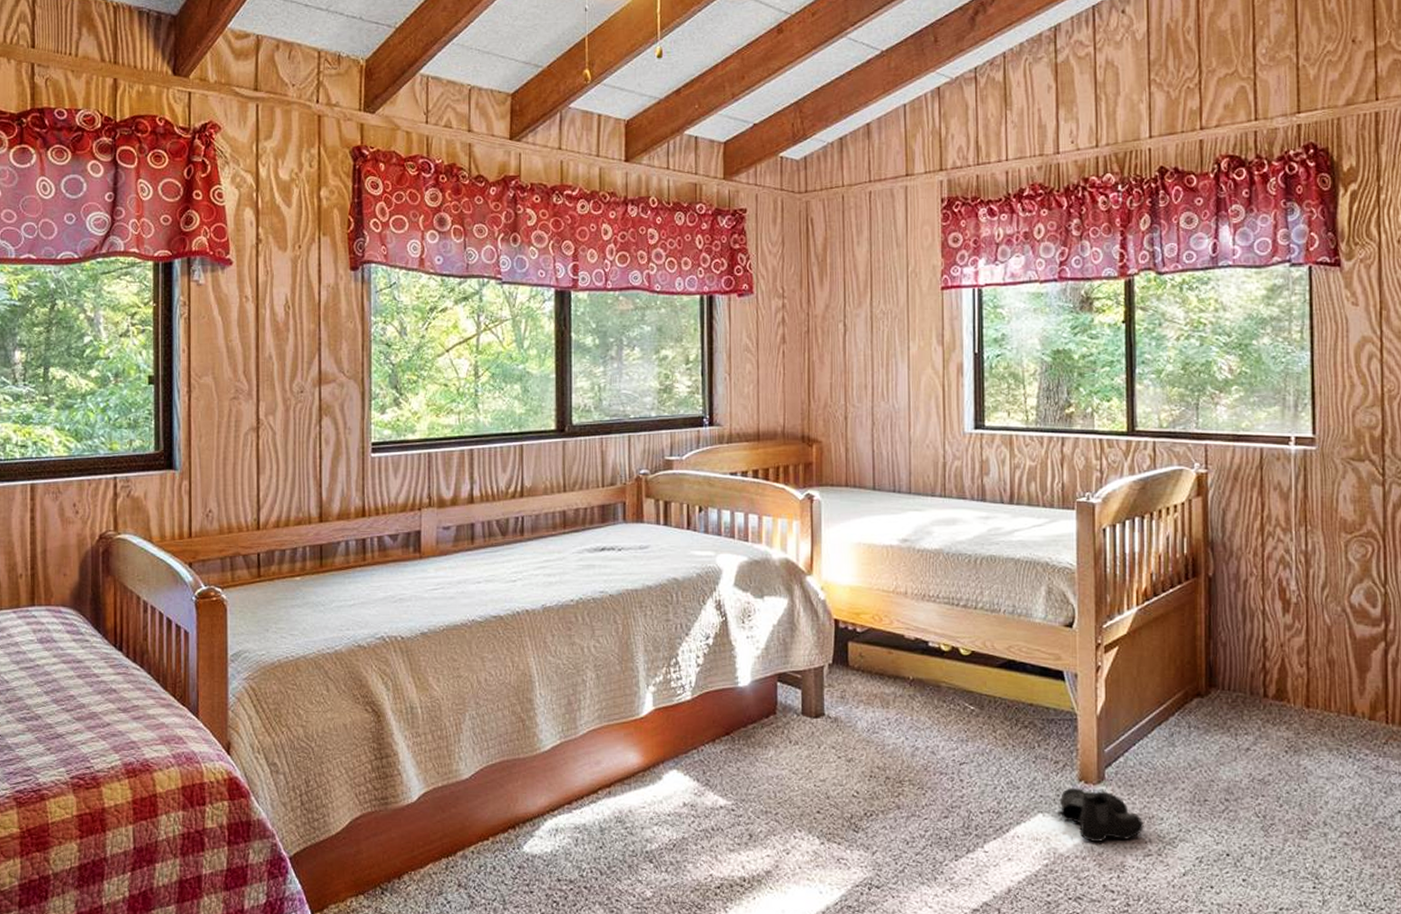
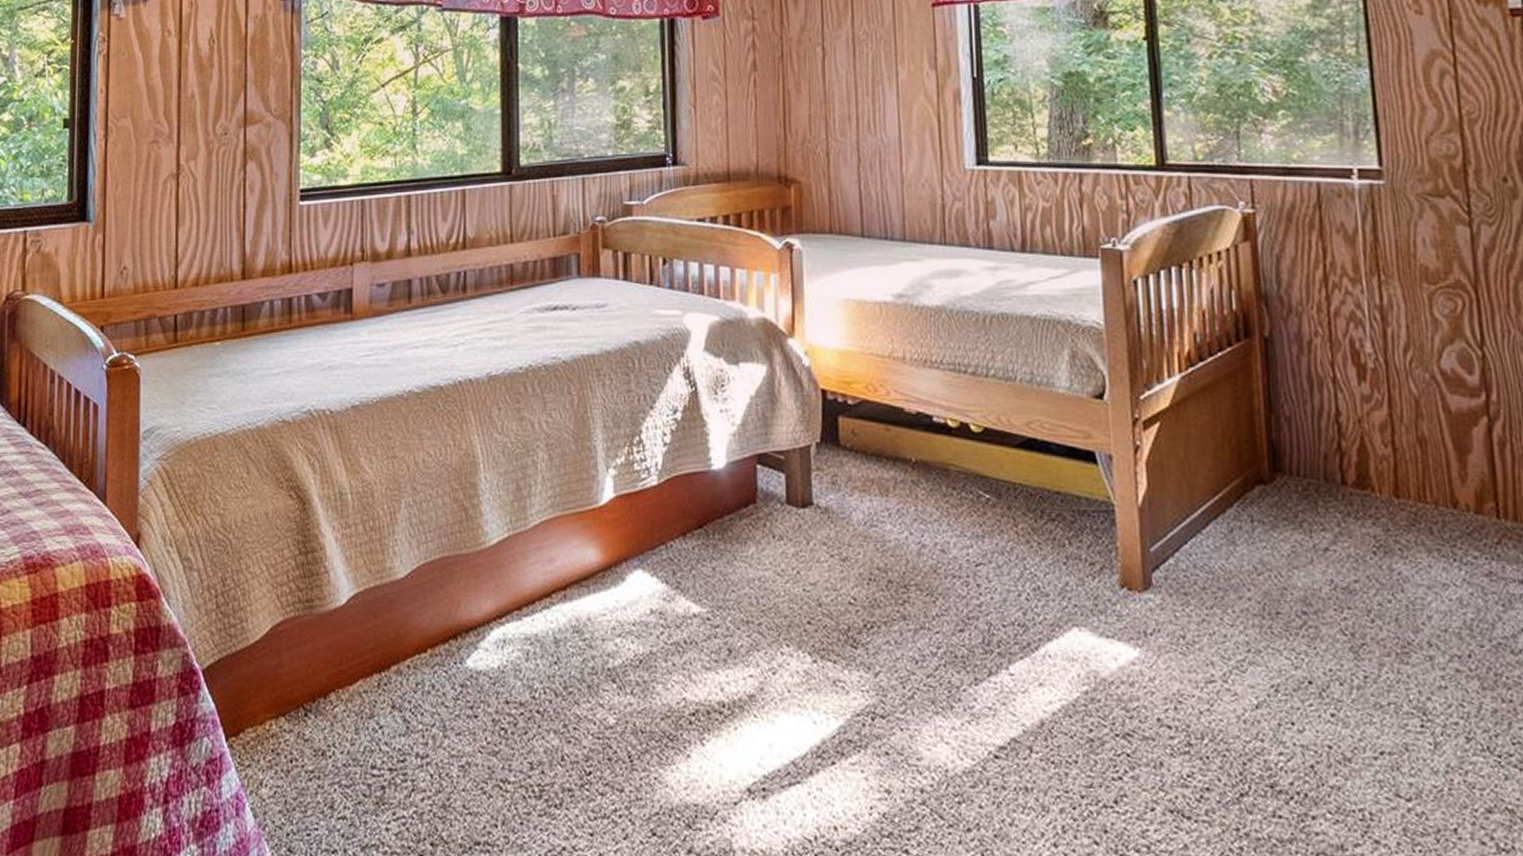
boots: present [1058,788,1144,842] -> none [1097,596,1204,664]

